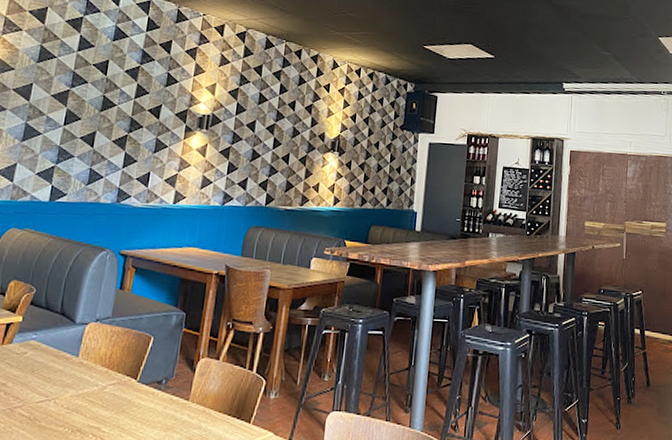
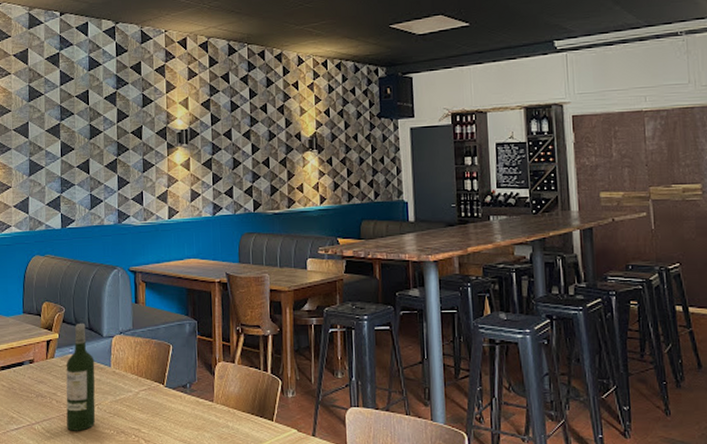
wine bottle: none [12,306,61,428] -> present [66,322,96,431]

